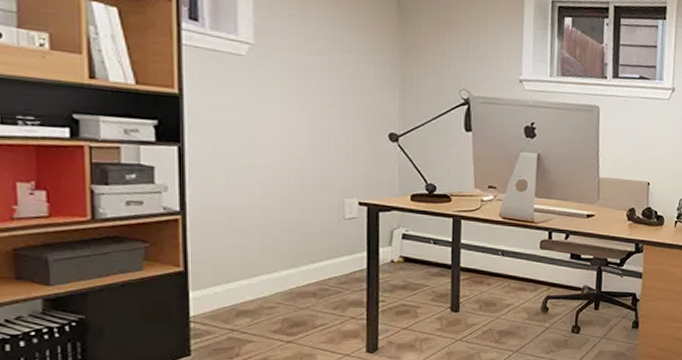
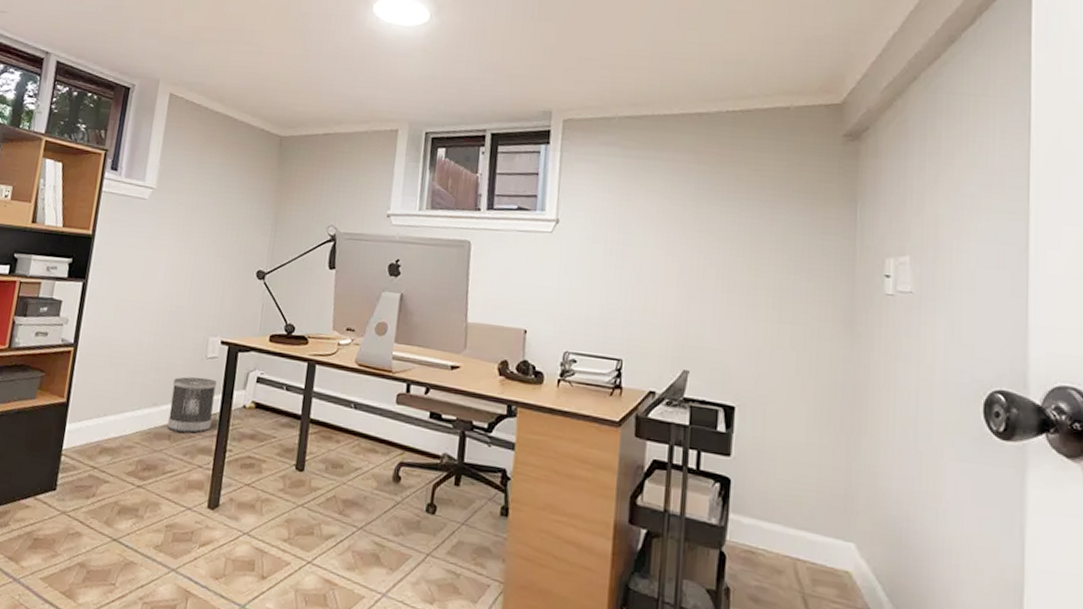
wastebasket: none [310,237,360,289] -> present [167,376,217,433]

